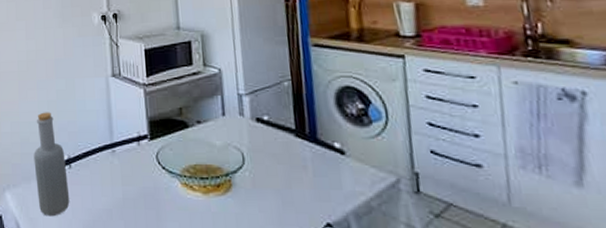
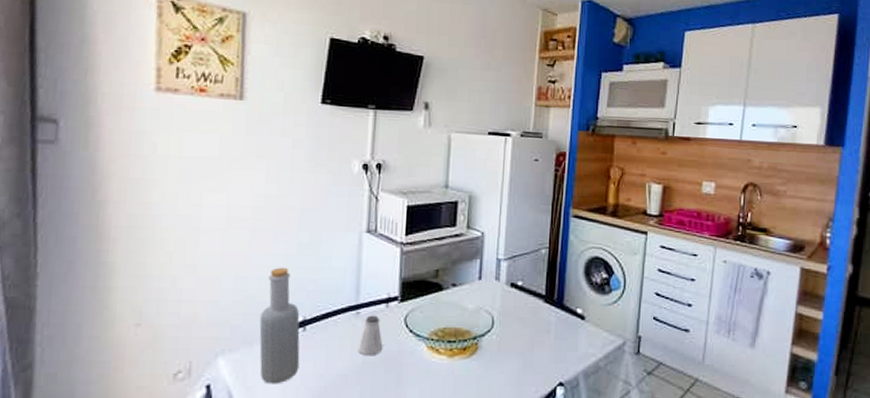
saltshaker: none [117,153,140,192] -> present [358,315,383,356]

